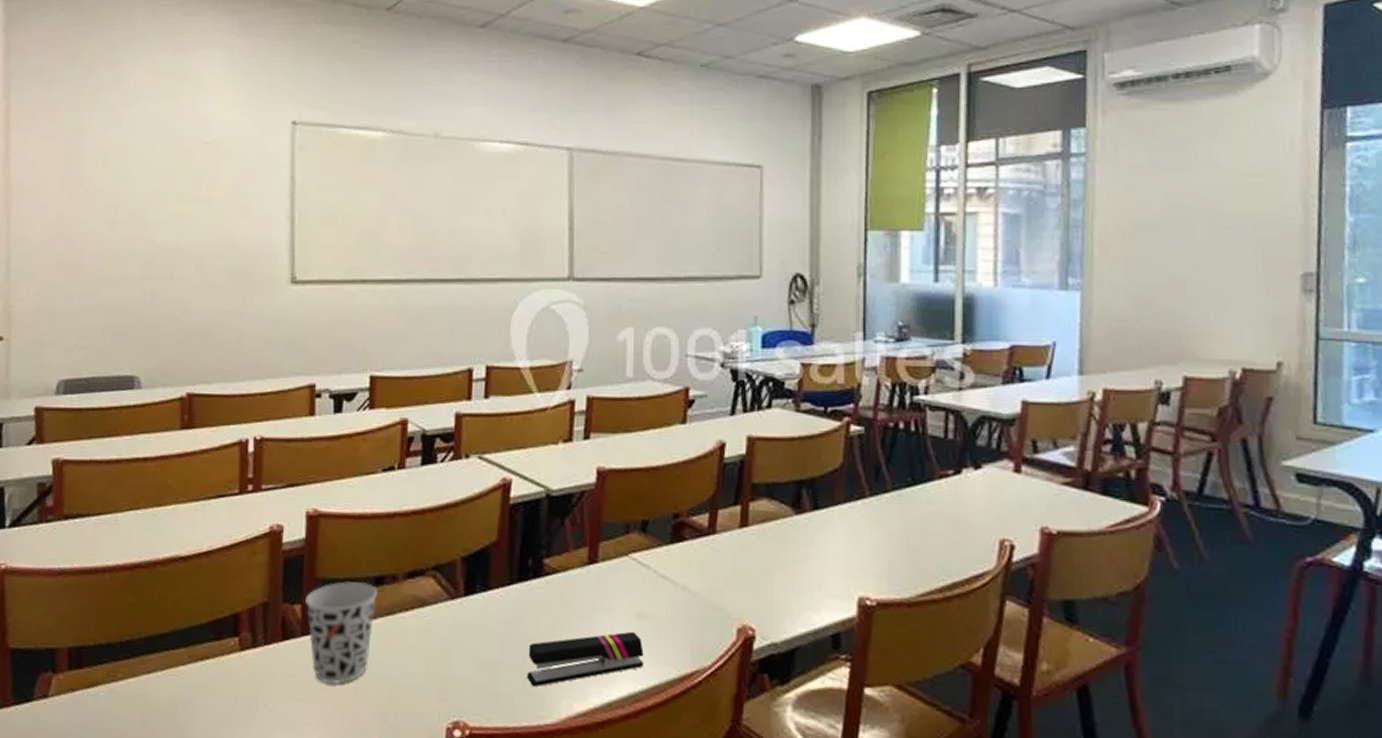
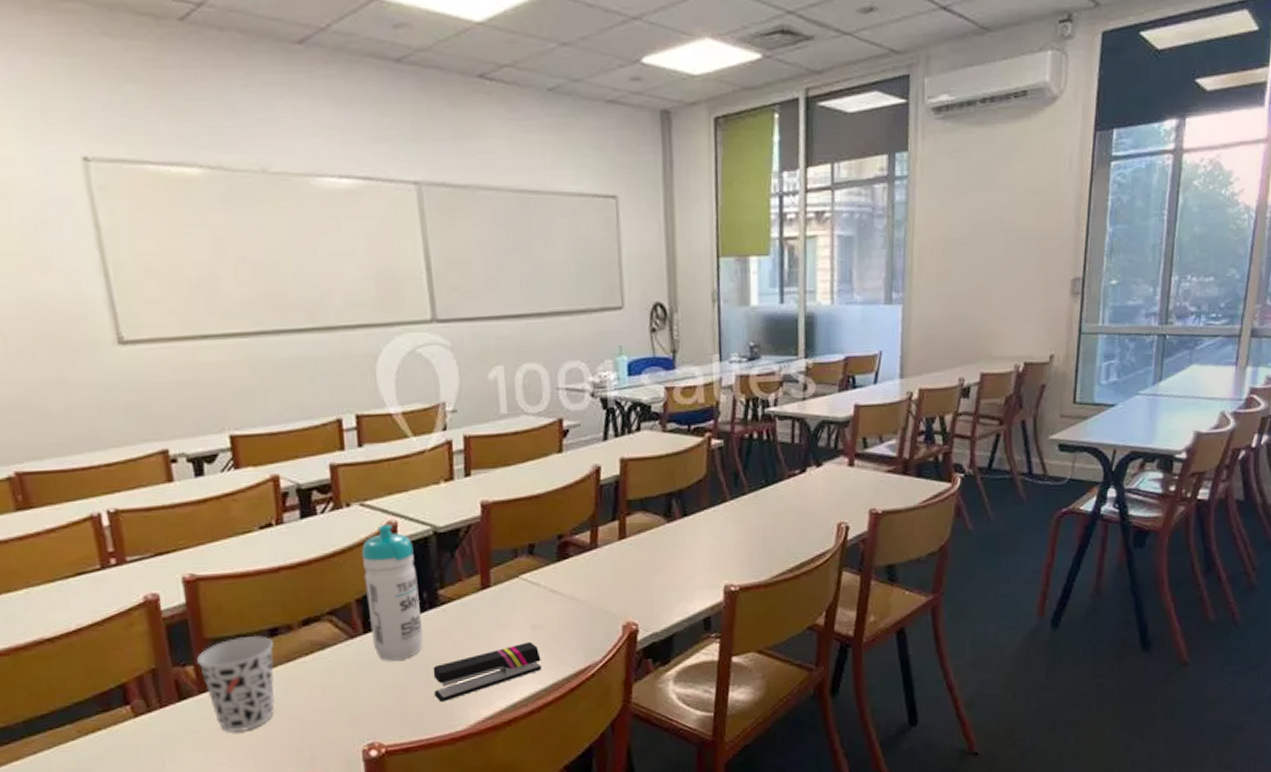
water bottle: none [472,481,525,631] -> present [361,524,424,661]

